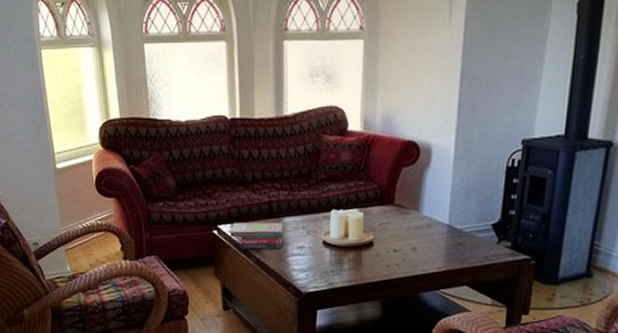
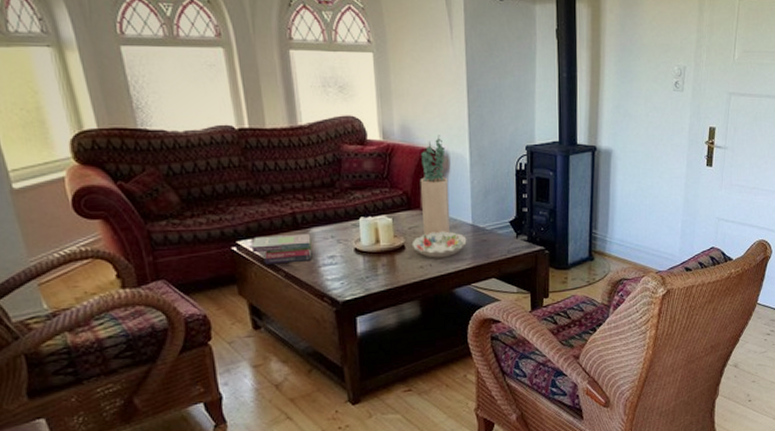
decorative bowl: none [380,229,441,258] -> present [411,231,467,258]
vase: none [395,126,429,234] -> present [419,135,451,236]

